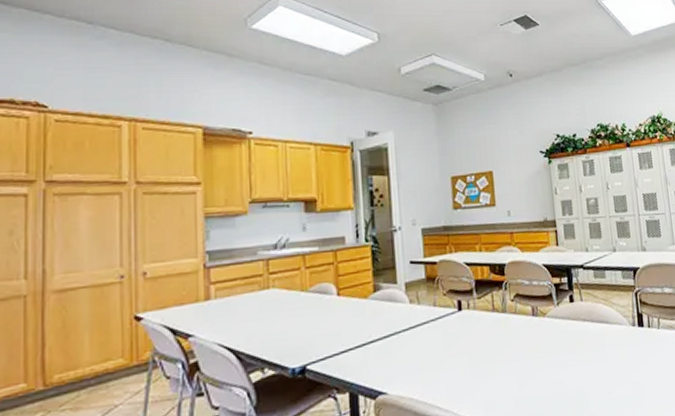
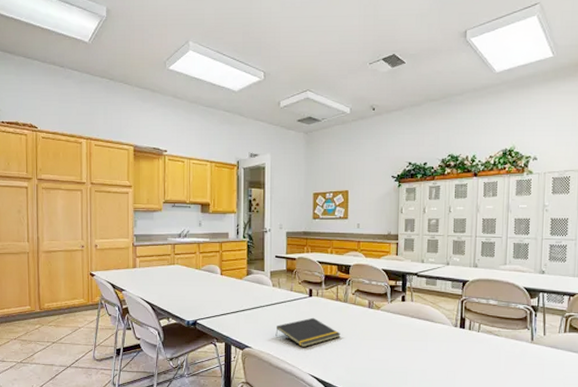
notepad: none [418,338,503,383] -> present [275,317,341,348]

